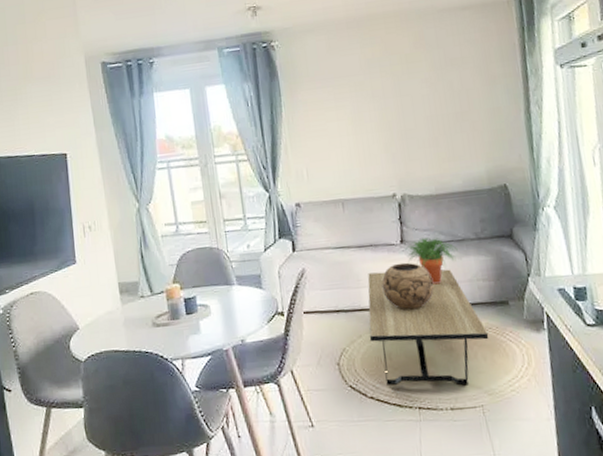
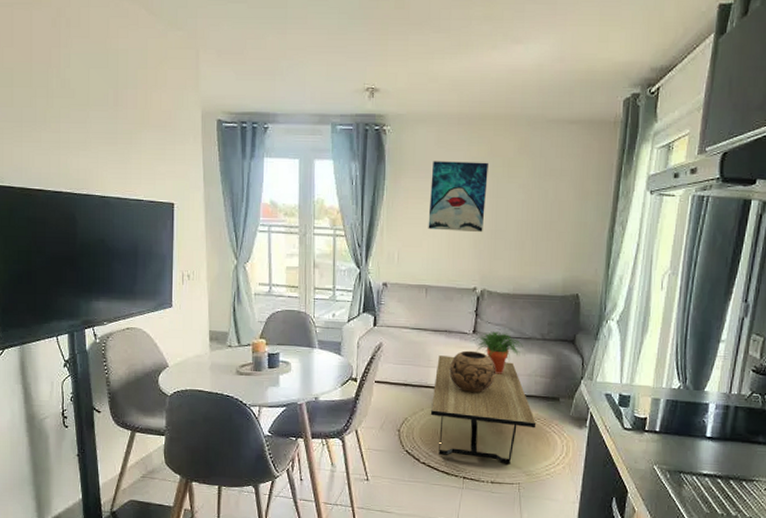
wall art: none [327,62,392,140] -> present [428,161,488,233]

